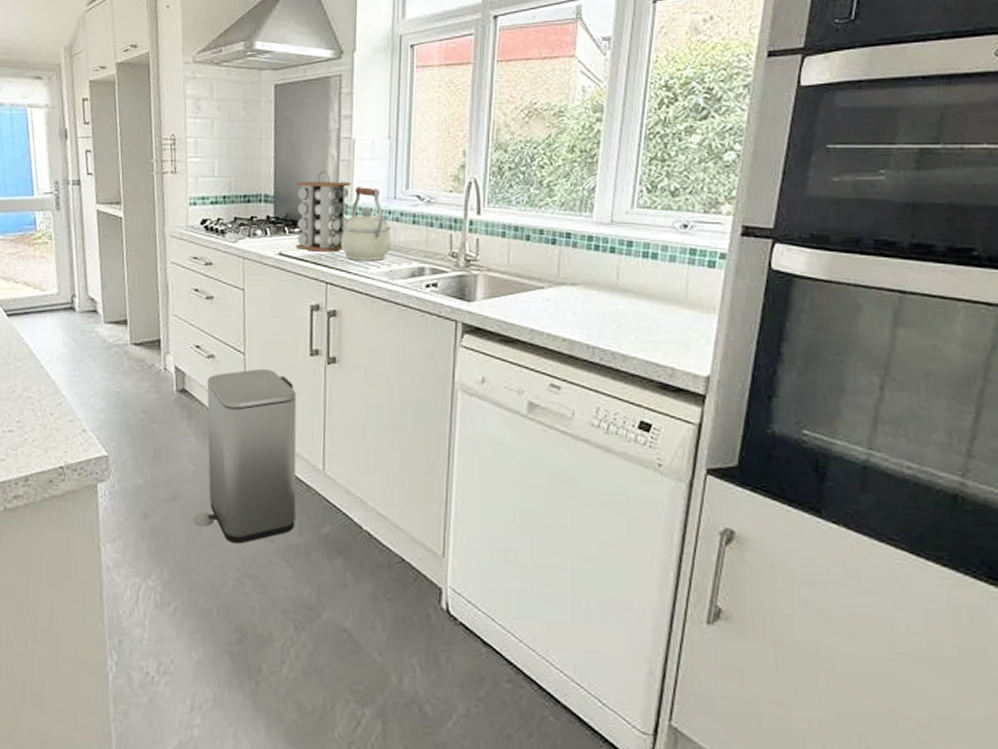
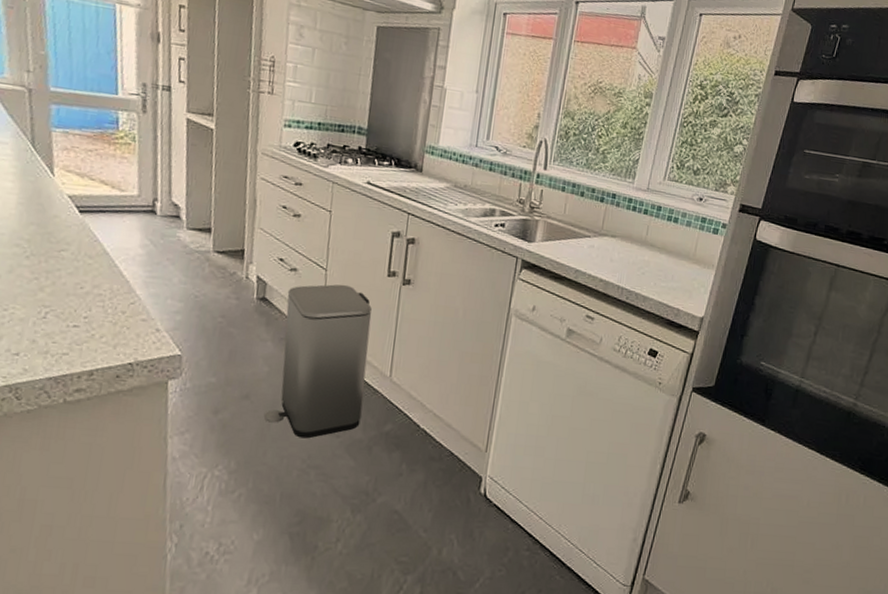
spice rack: present [296,169,351,252] -> none [384,111,439,187]
kettle: present [340,186,393,261] -> none [423,131,471,199]

